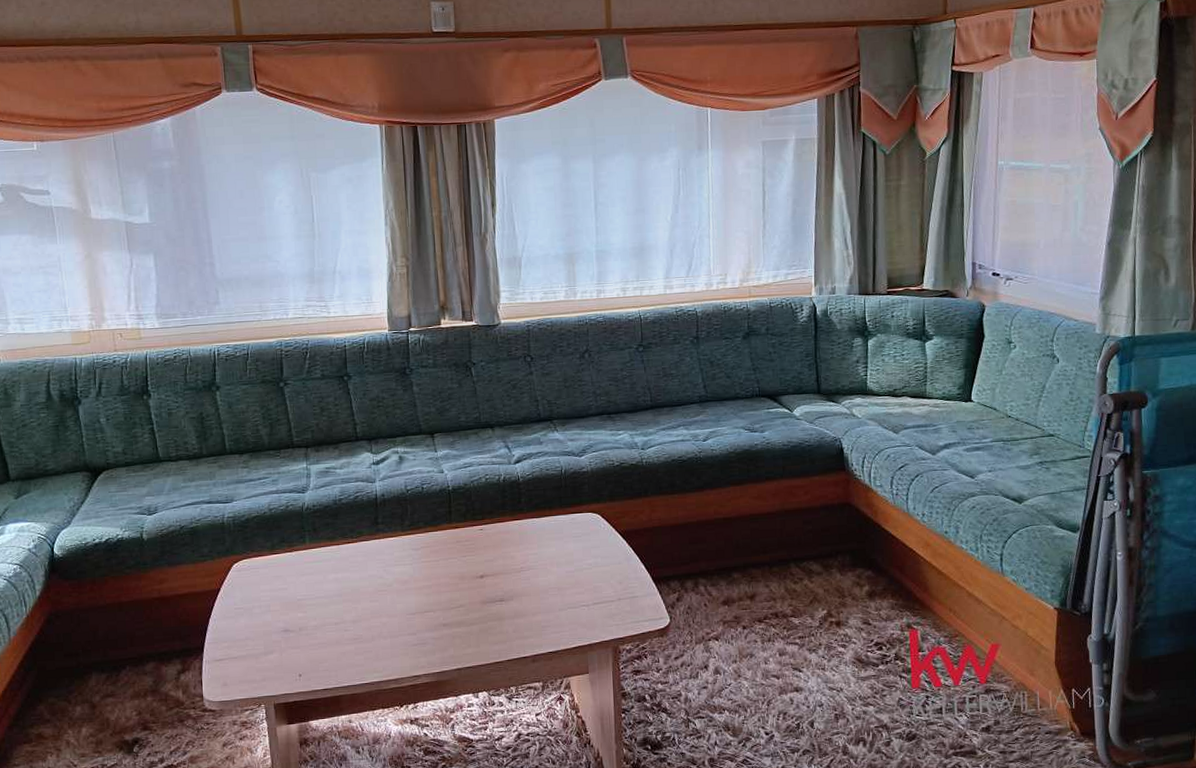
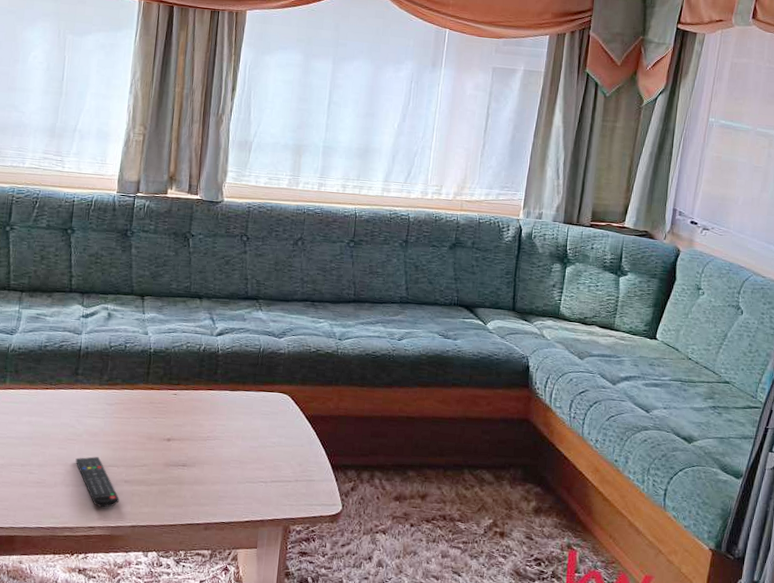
remote control: none [389,604,441,655] -> present [75,456,120,508]

